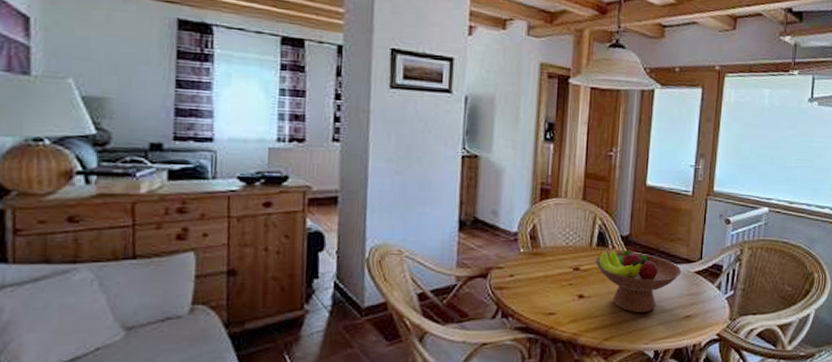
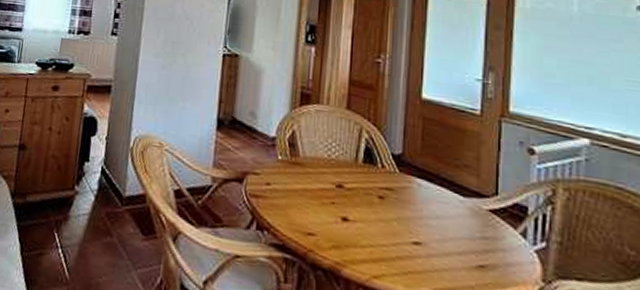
fruit bowl: present [594,249,682,312] -> none [361,168,471,252]

